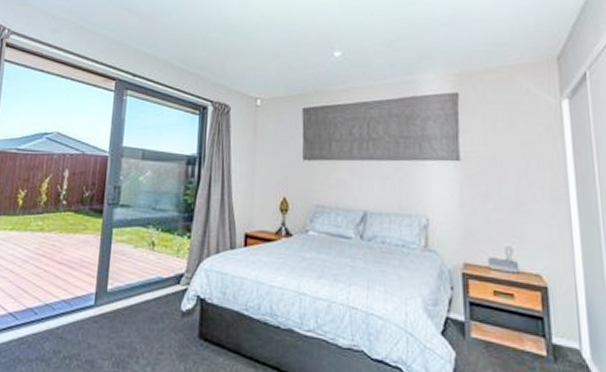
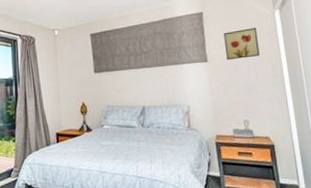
wall art: none [486,120,536,162] -> present [224,28,260,61]

